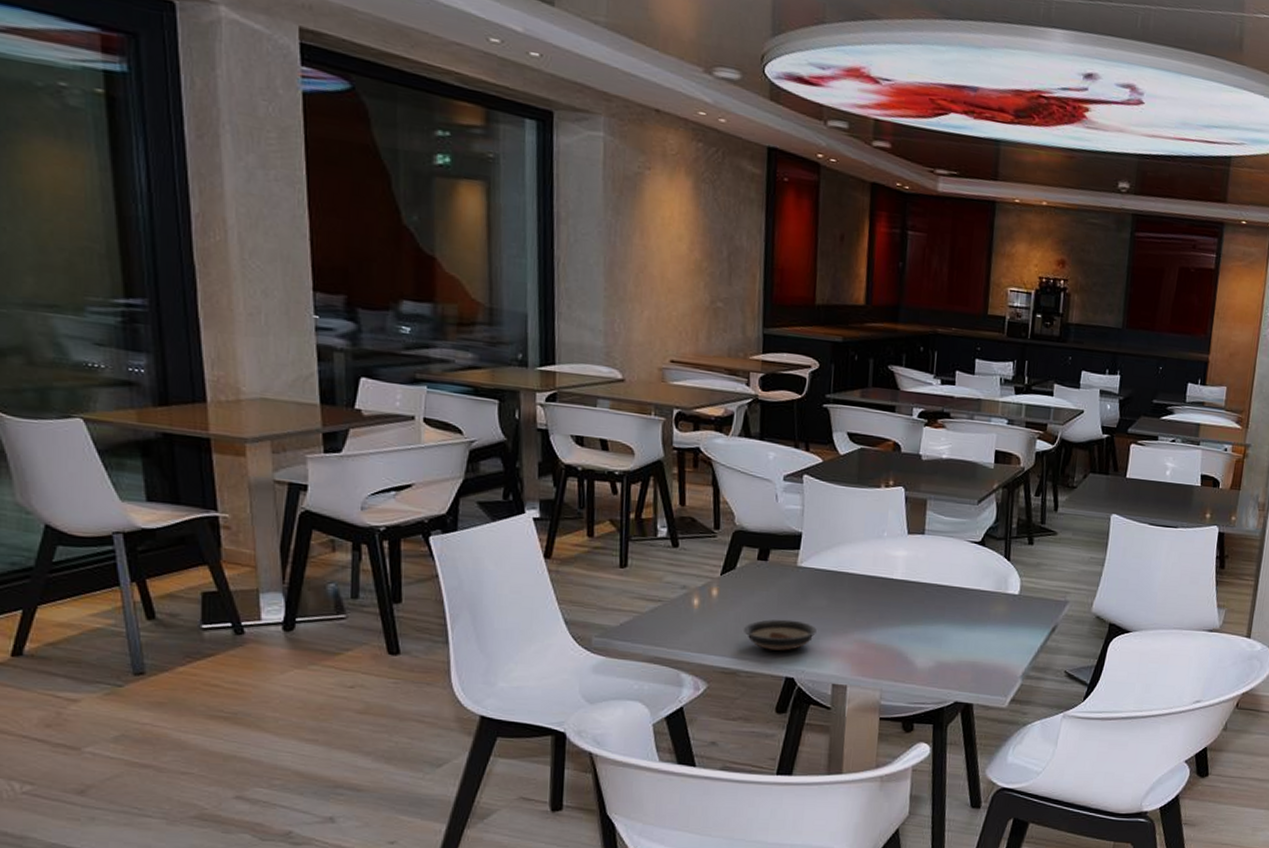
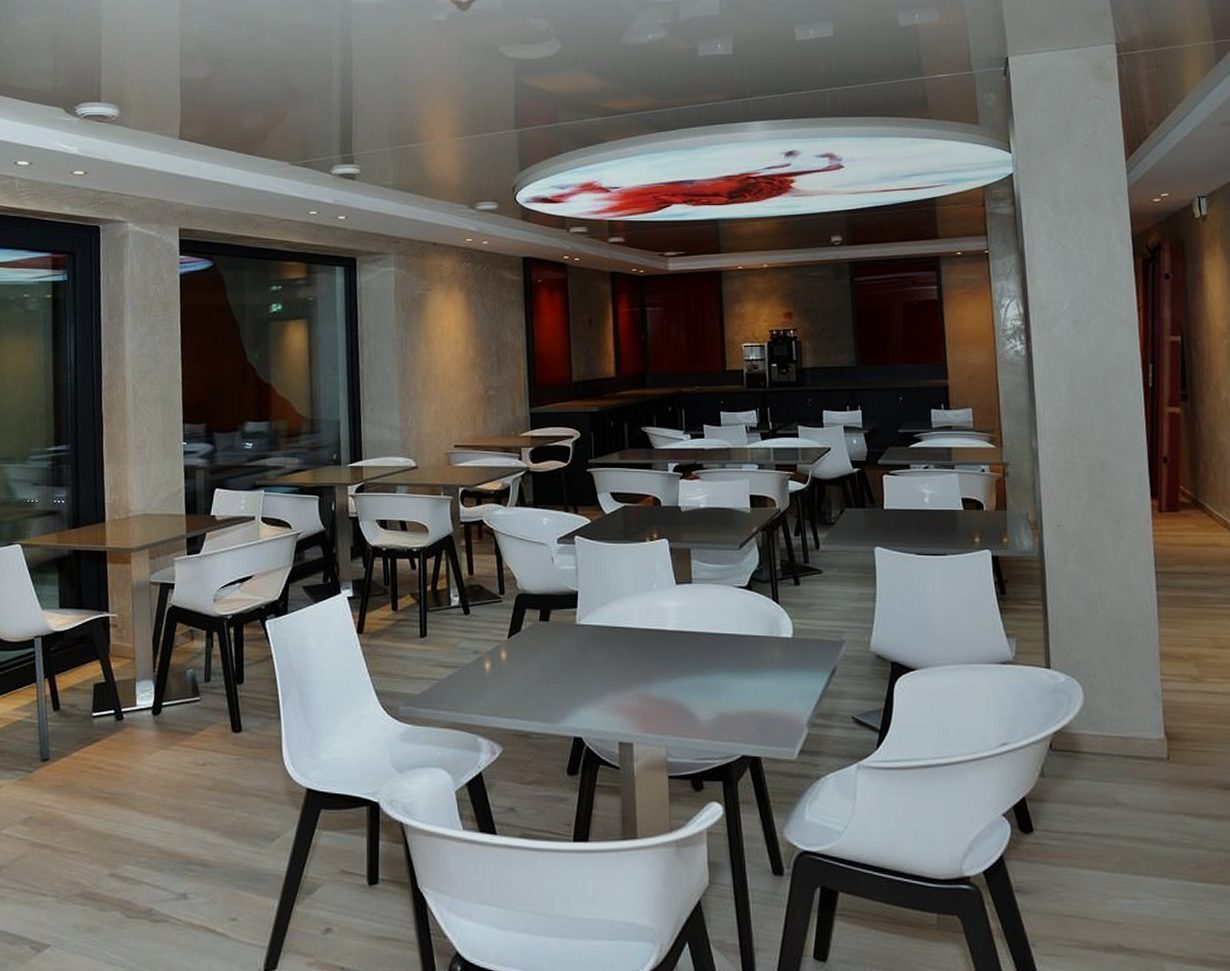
saucer: present [743,619,817,651] -> none [531,678,599,710]

